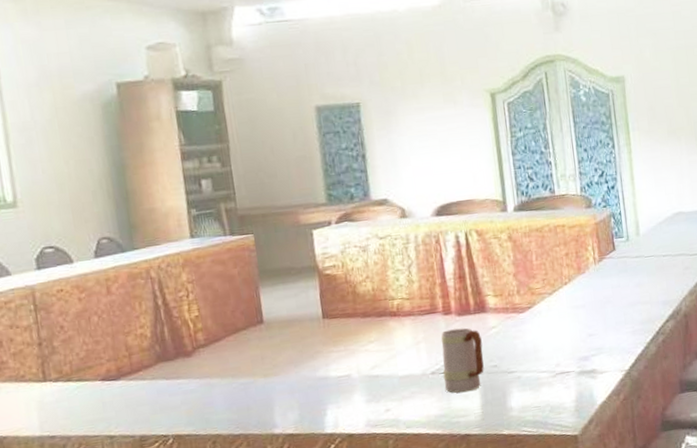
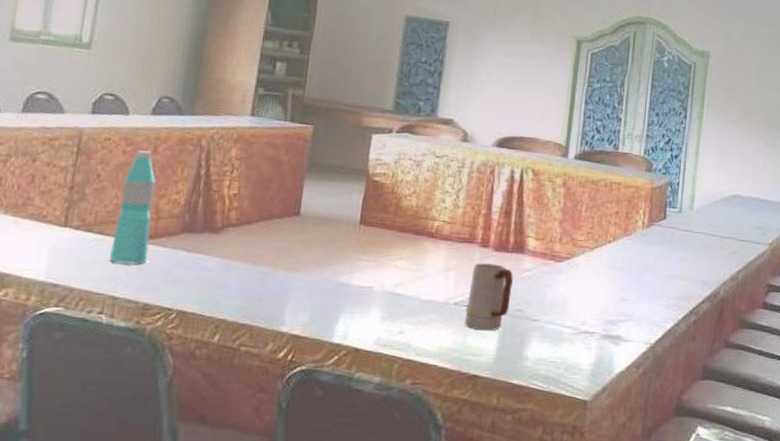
water bottle: none [87,293,131,405] -> present [110,150,156,264]

